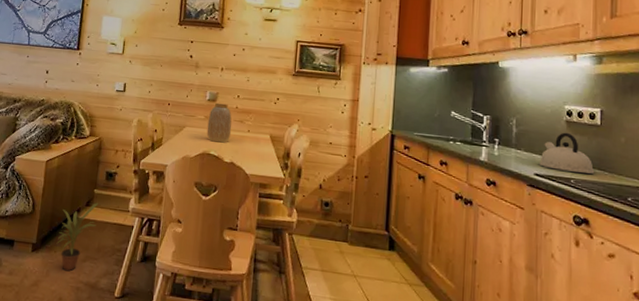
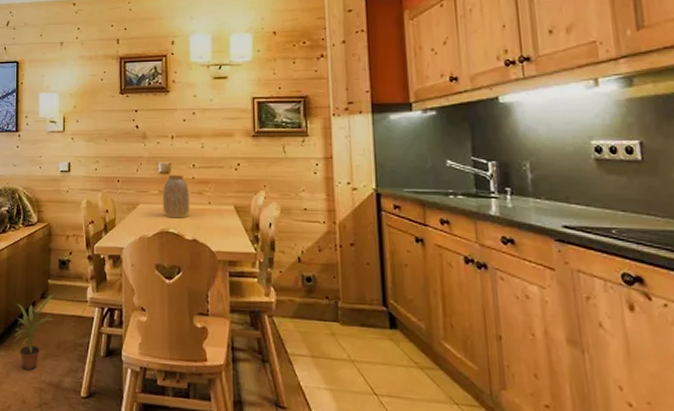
kettle: present [539,132,595,175] -> none [567,173,643,222]

